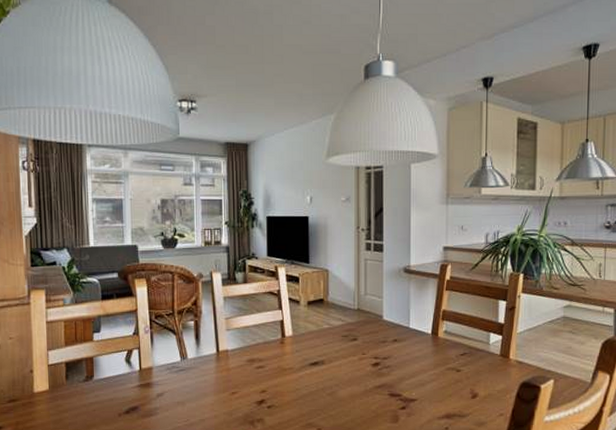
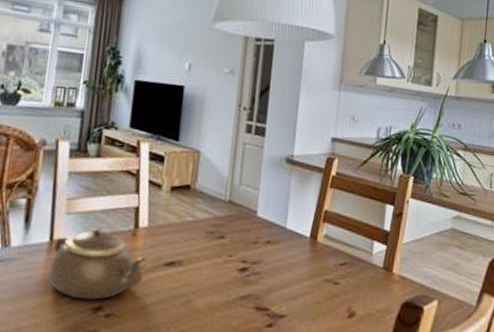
teapot: none [219,340,295,395] -> present [48,229,146,300]

